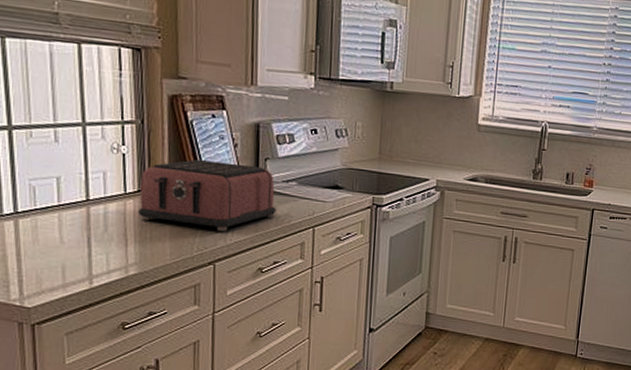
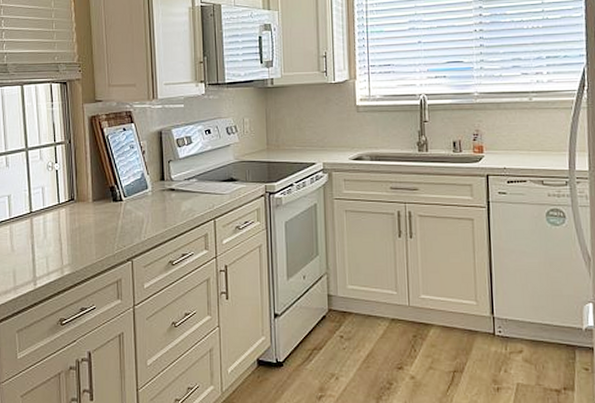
toaster: present [138,159,277,231] -> none [70,167,181,229]

